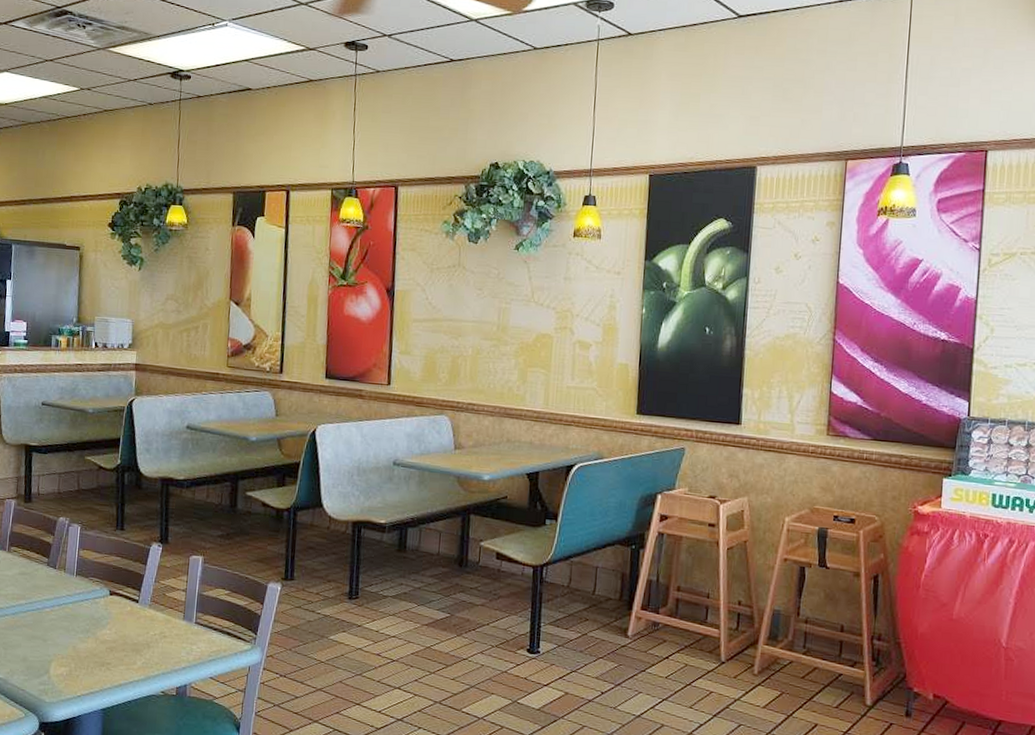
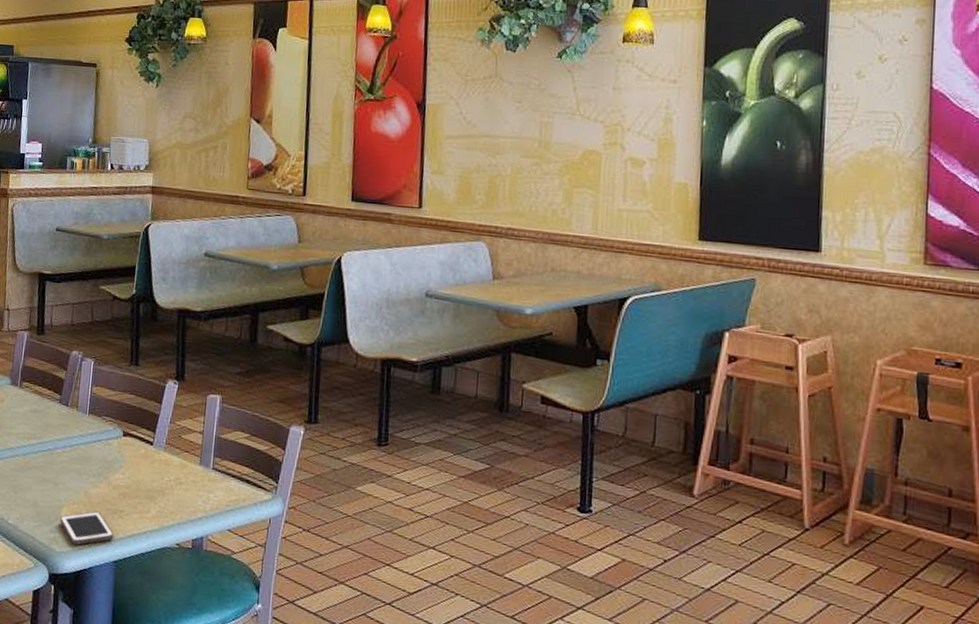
cell phone: none [49,664,101,696] -> present [60,511,114,545]

